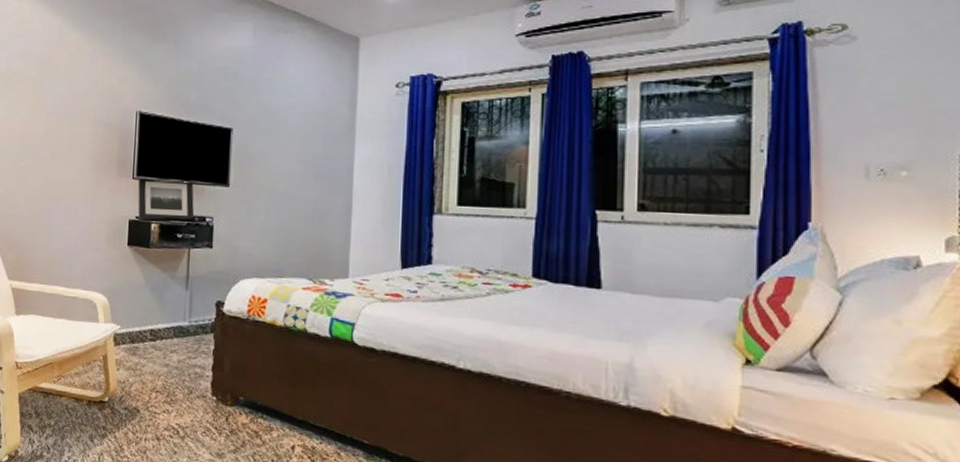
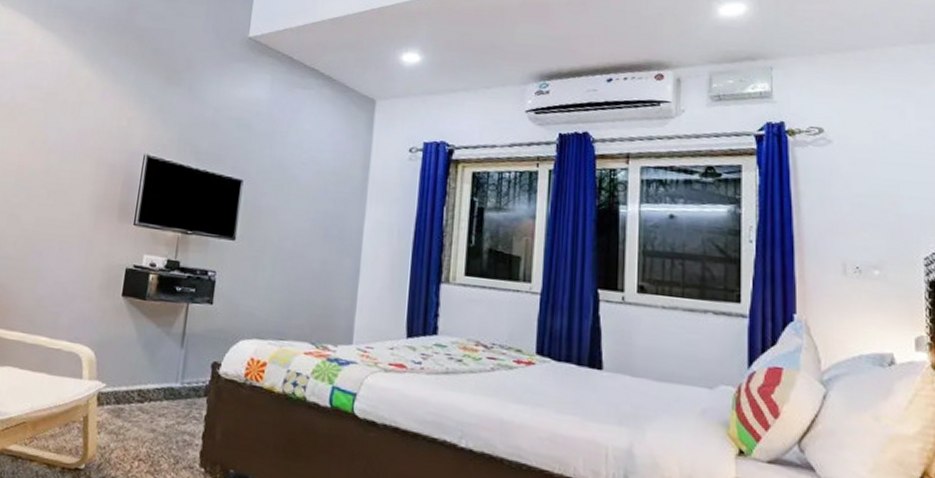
picture frame: present [137,177,195,223] -> none [136,223,199,276]

